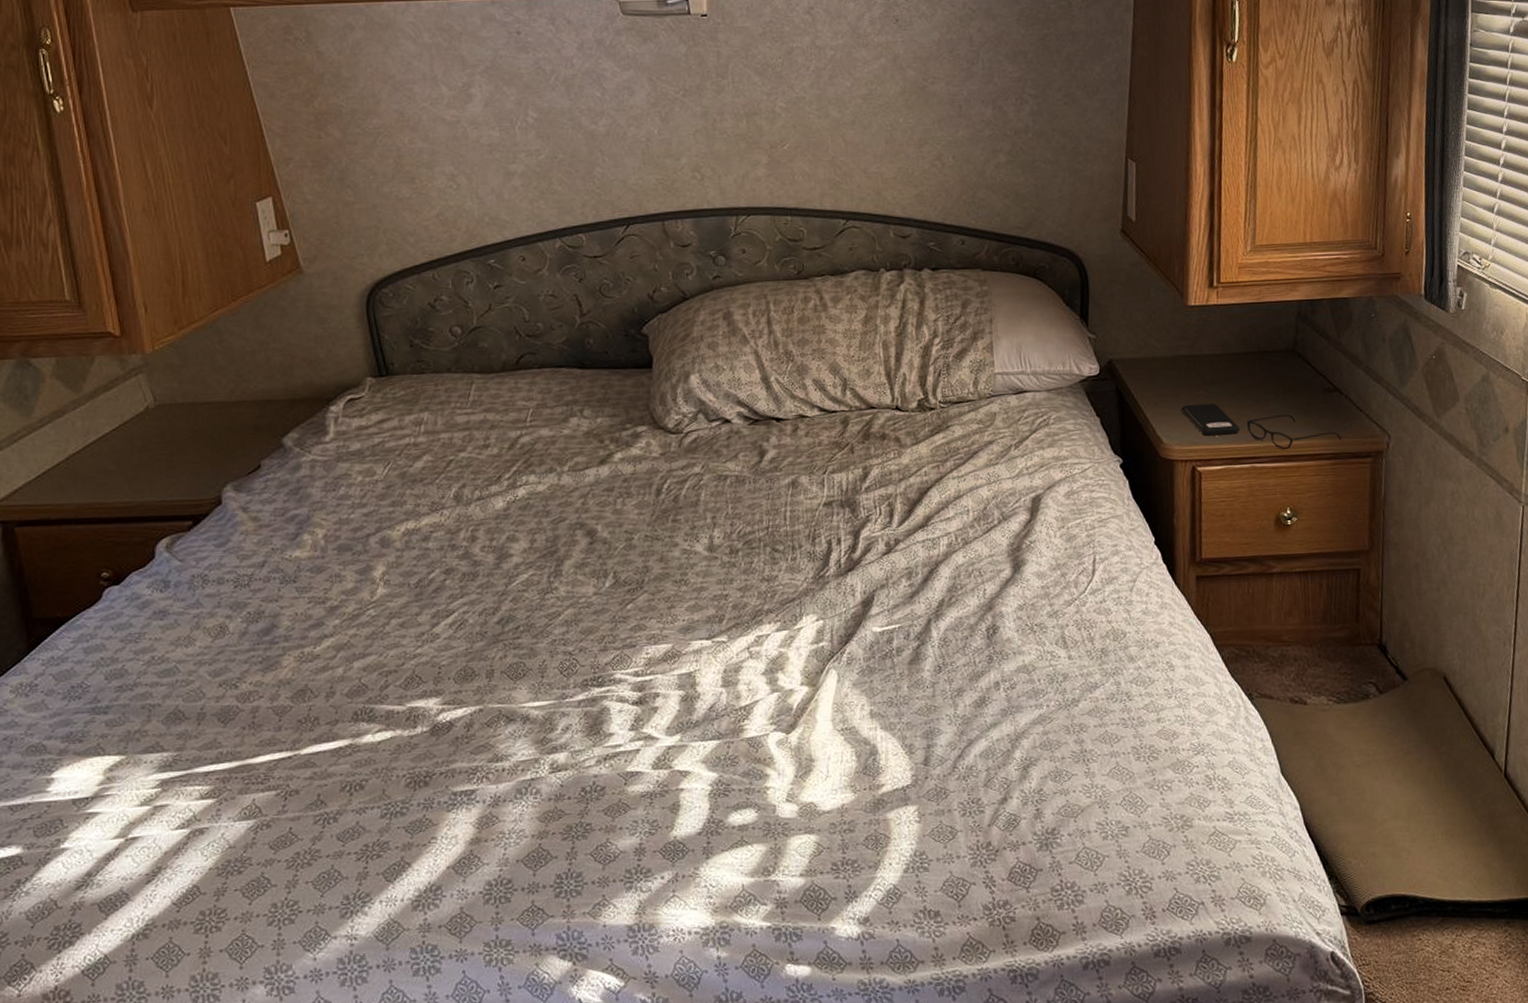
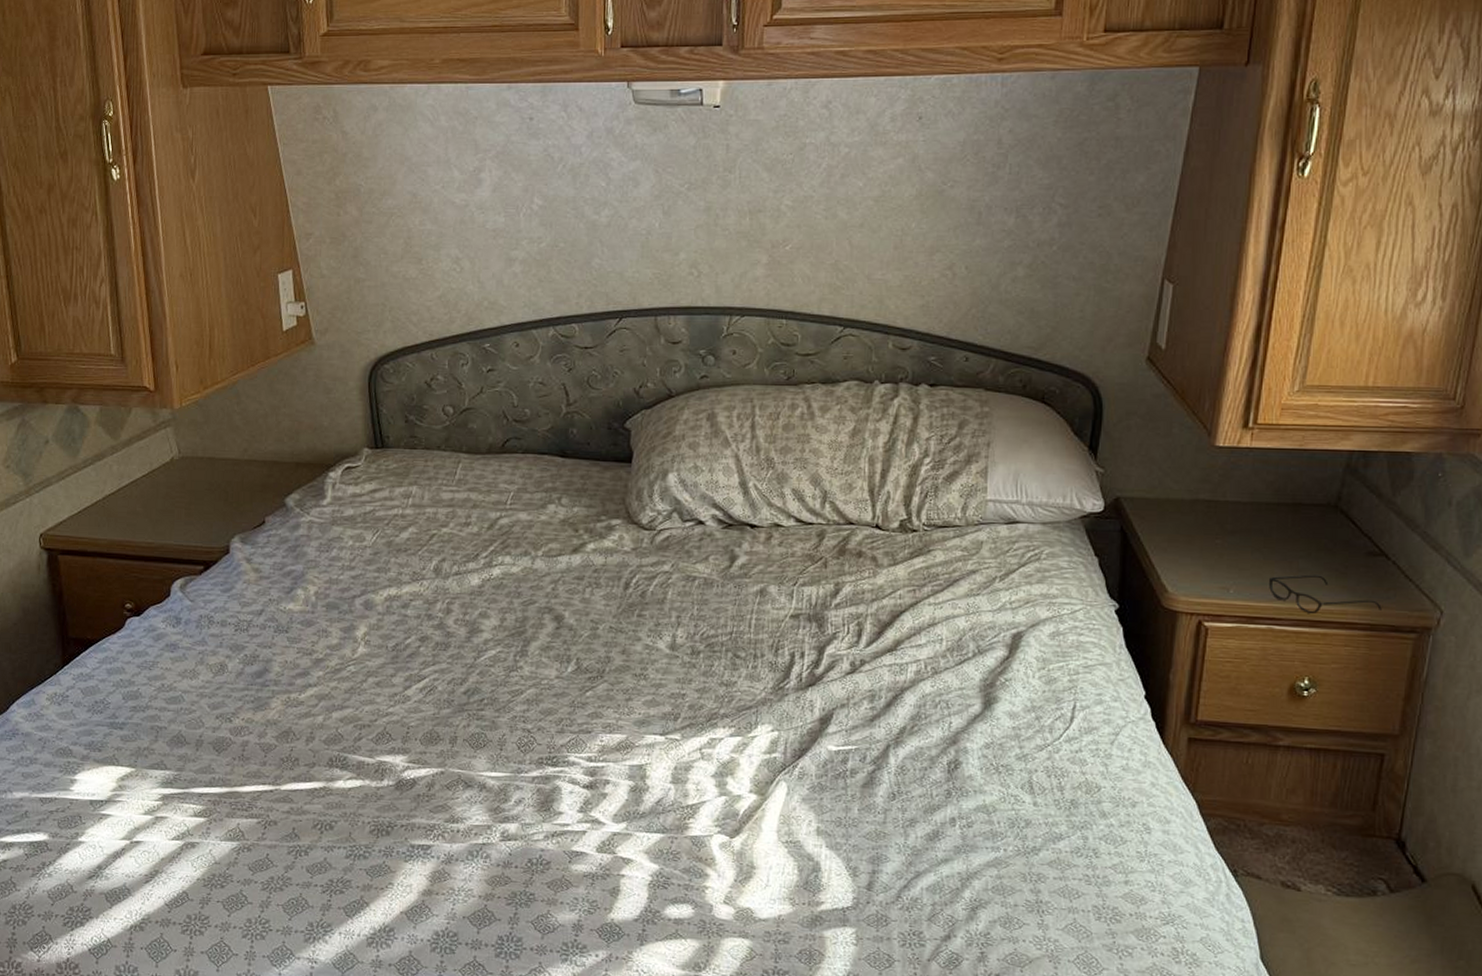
phone: present [1181,403,1240,436] -> none [1194,553,1260,591]

